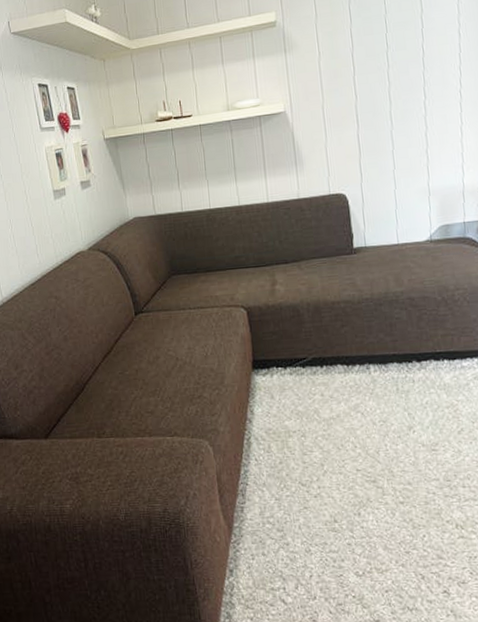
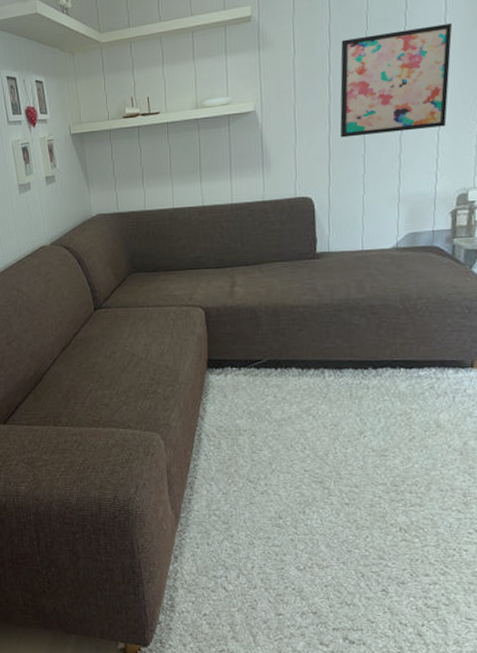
wall art: none [363,25,468,135] -> present [340,23,453,138]

